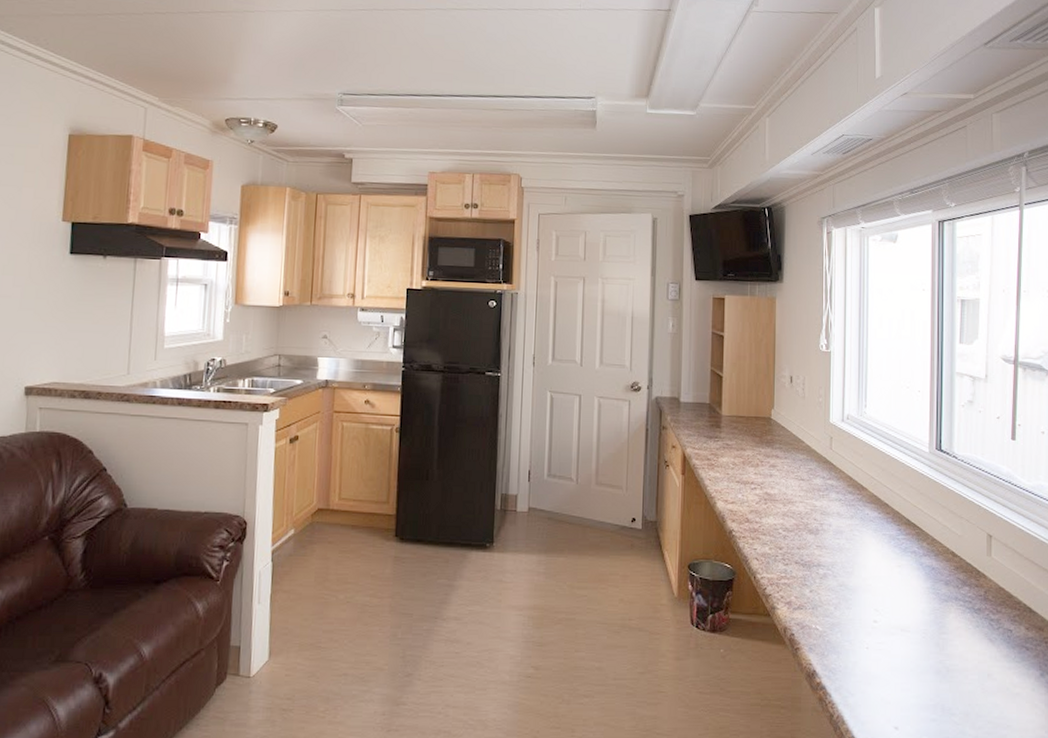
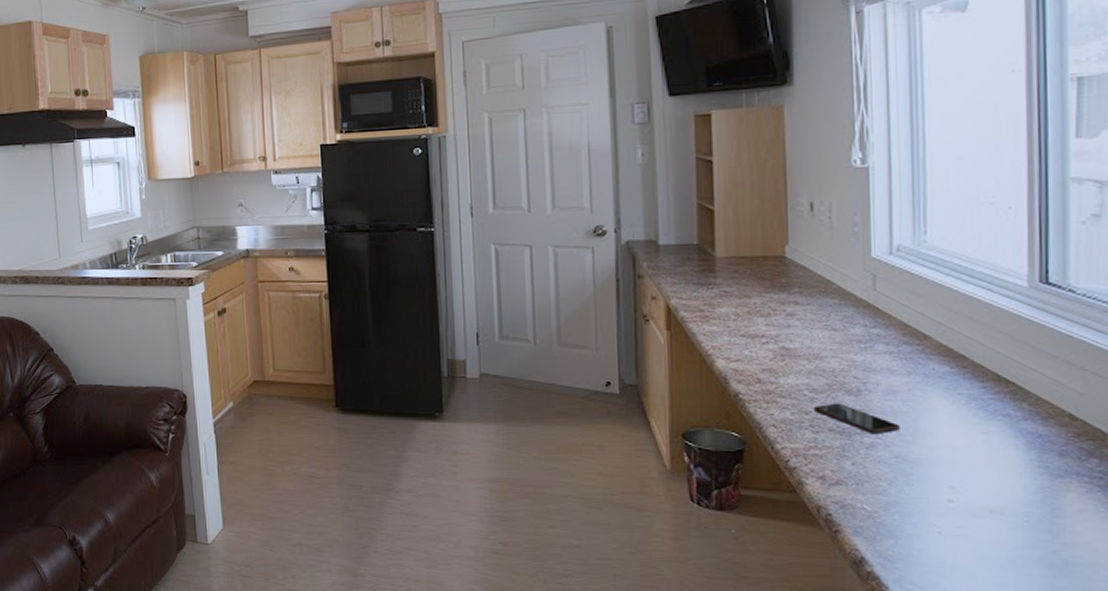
phone: none [786,540,844,567] -> present [814,403,900,435]

